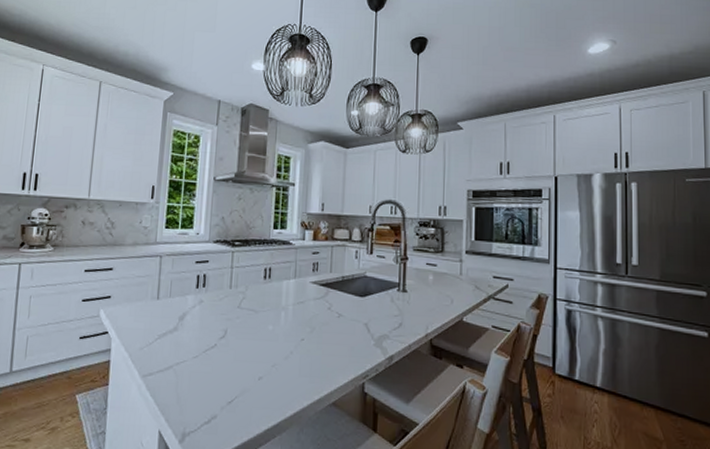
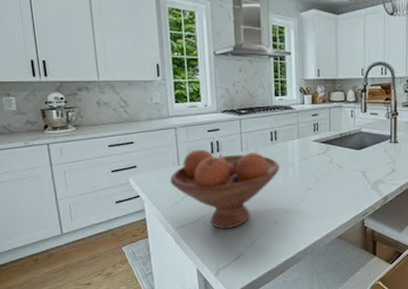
fruit bowl: none [145,281,271,383] -> present [169,148,280,230]

